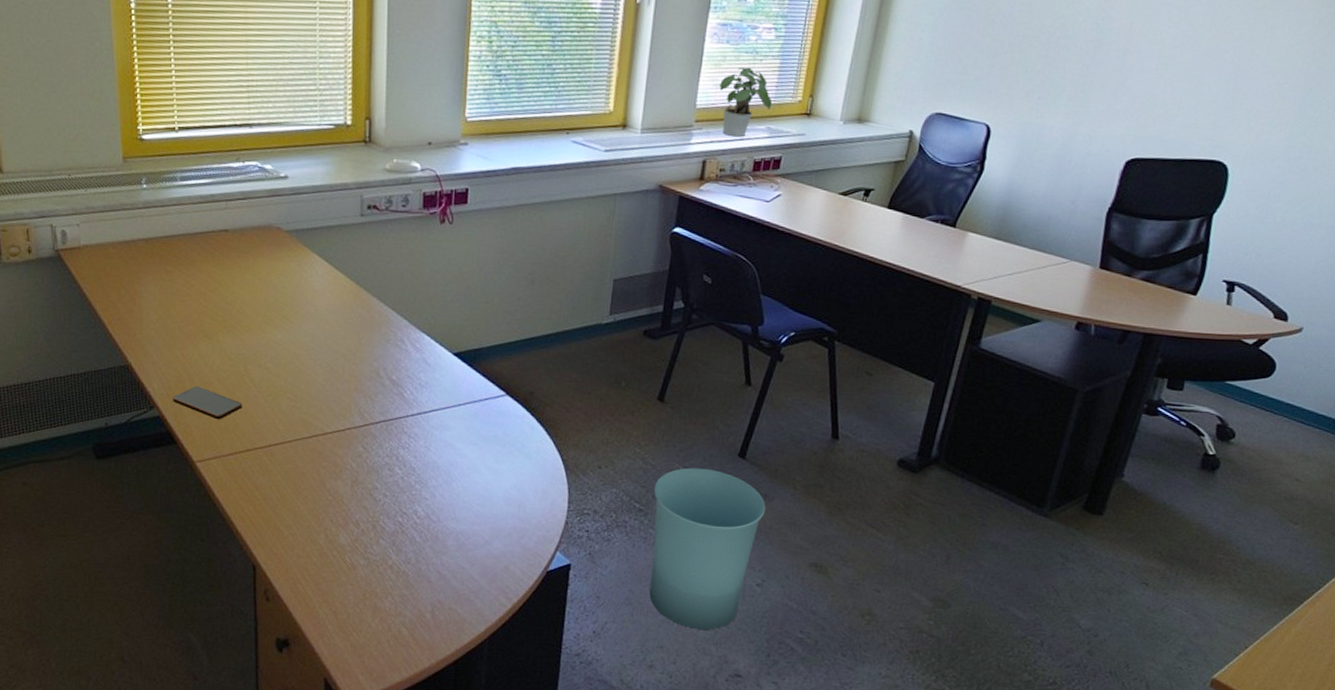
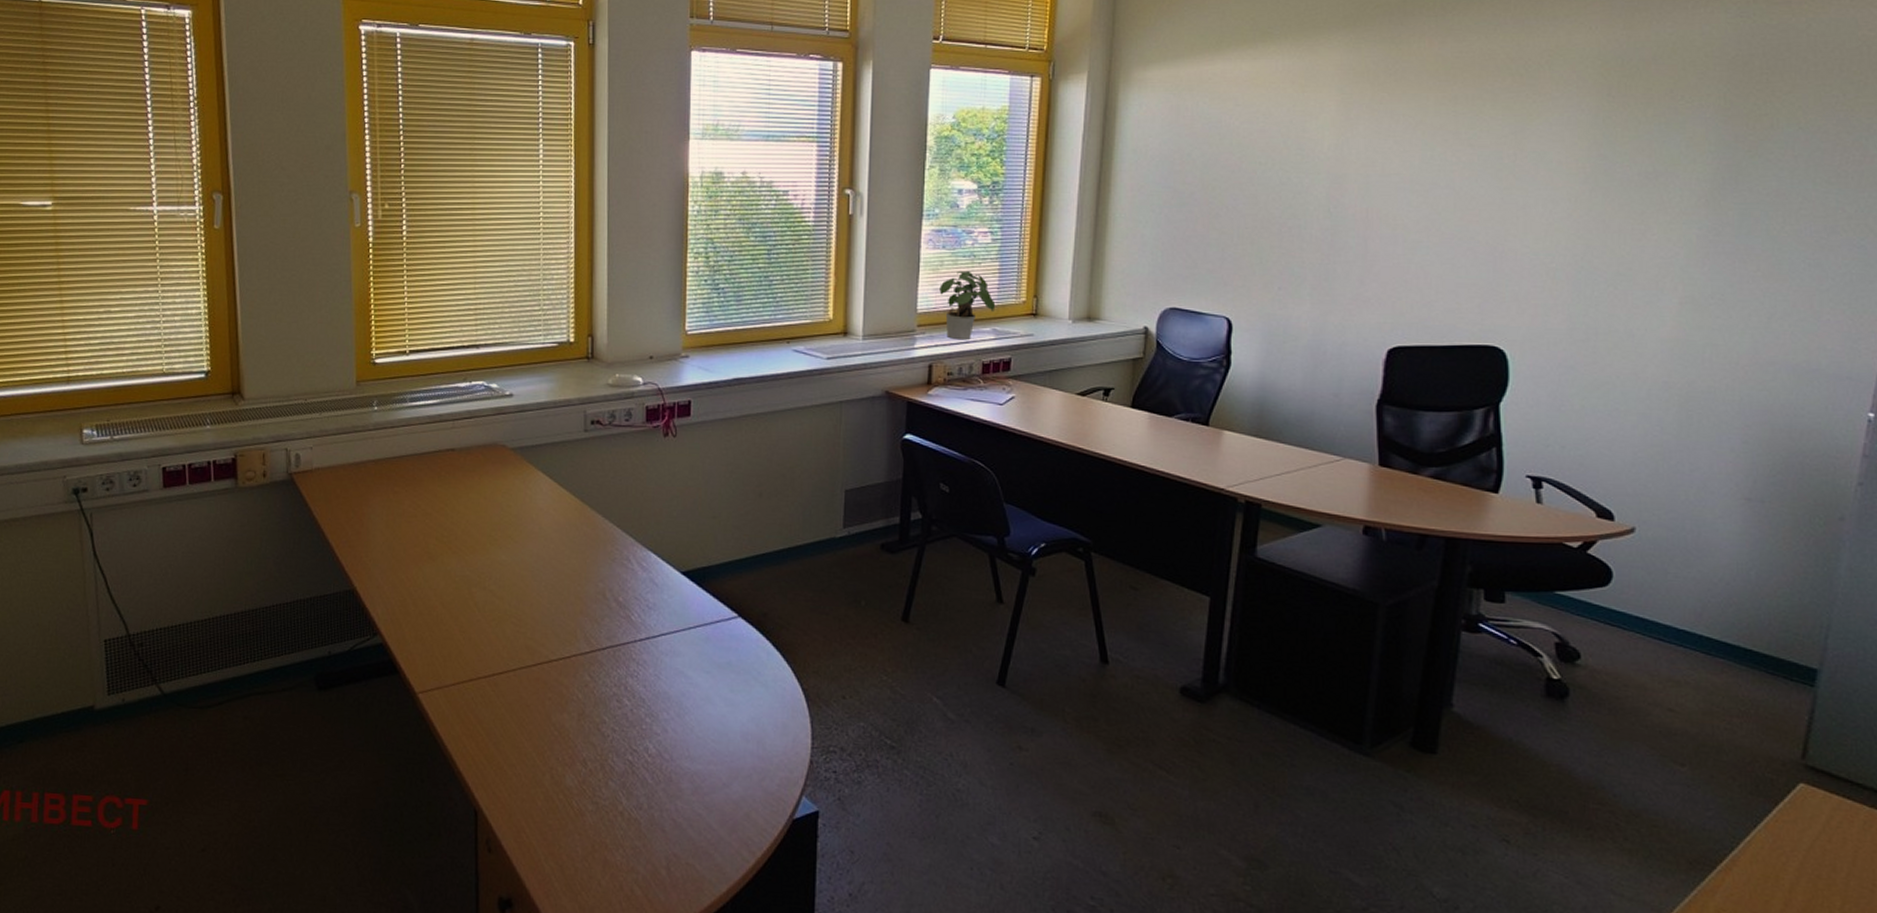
phone: present [173,386,243,419] -> none [396,611,466,646]
waste bin: present [649,467,766,630] -> none [905,697,1034,894]

